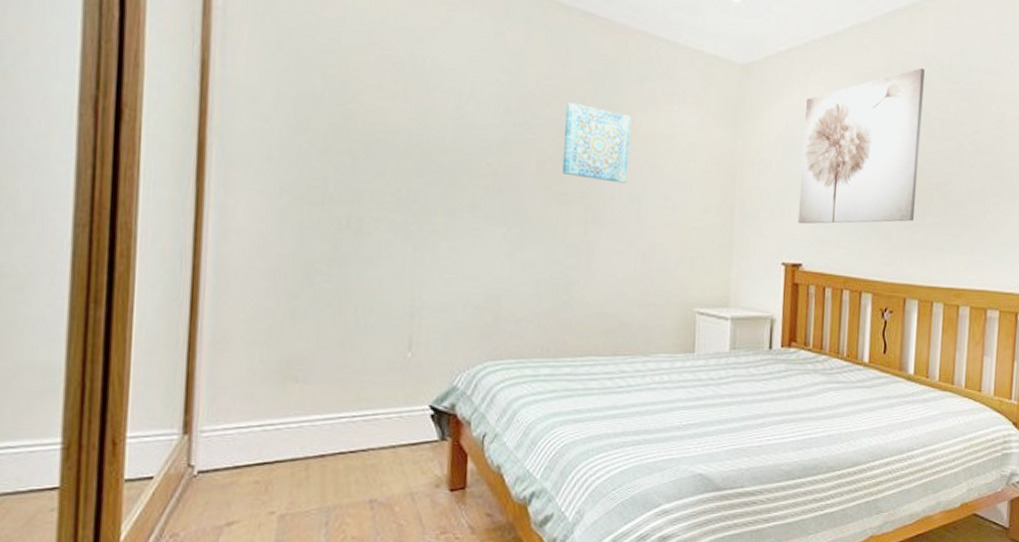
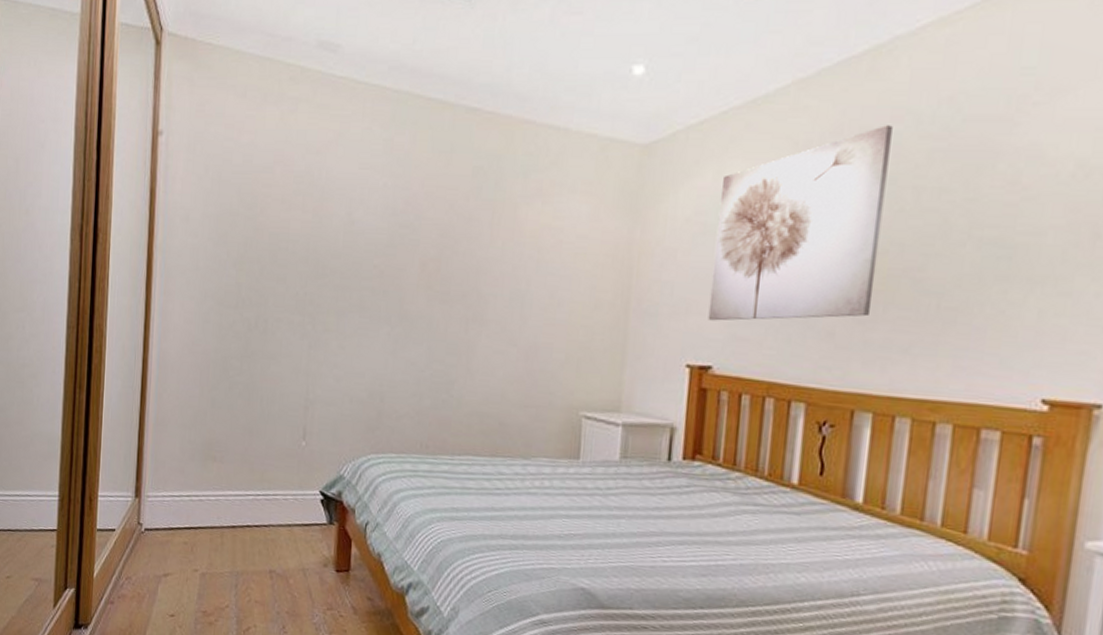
wall art: present [561,102,632,184] -> none [444,201,516,281]

